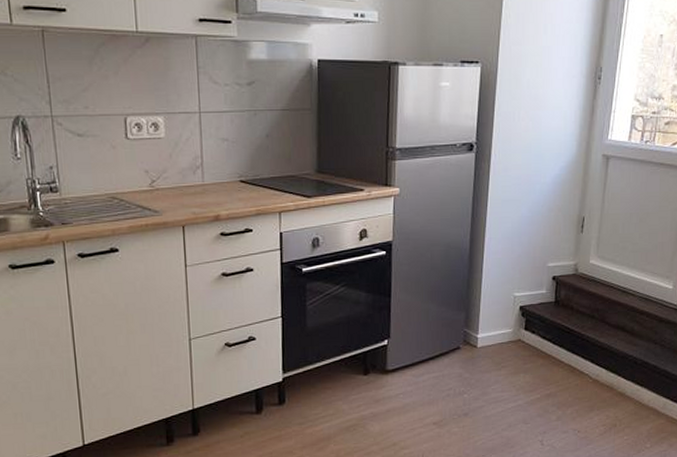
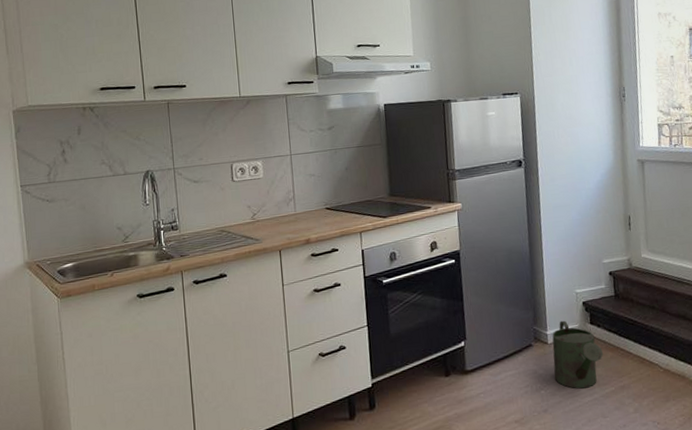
watering can: none [479,324,534,395] -> present [552,320,604,389]

